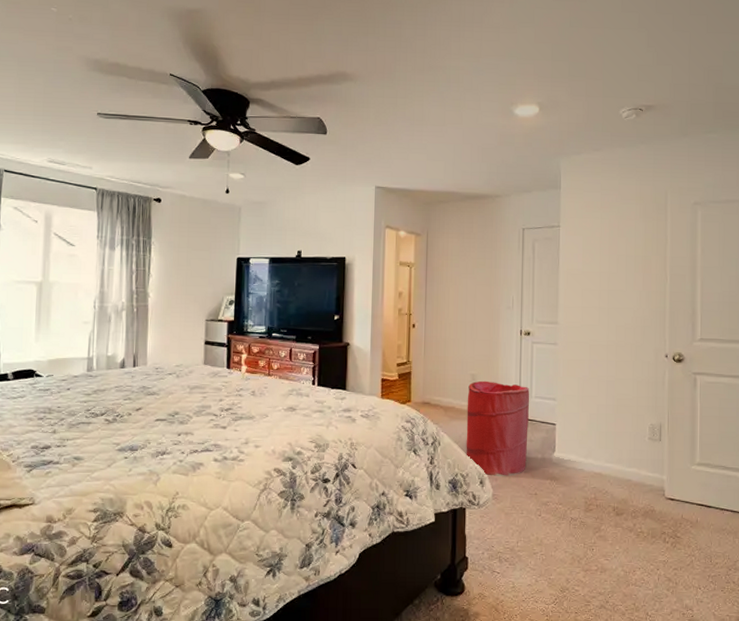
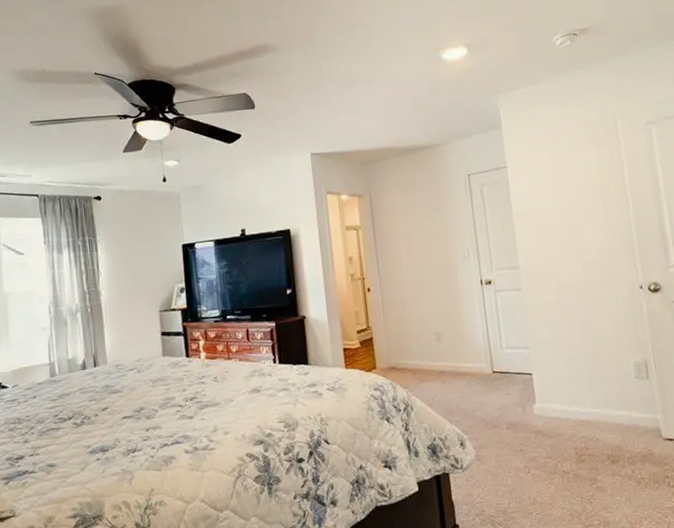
laundry hamper: present [466,380,530,477] -> none [434,337,507,437]

